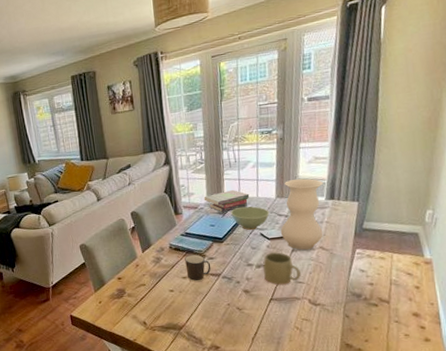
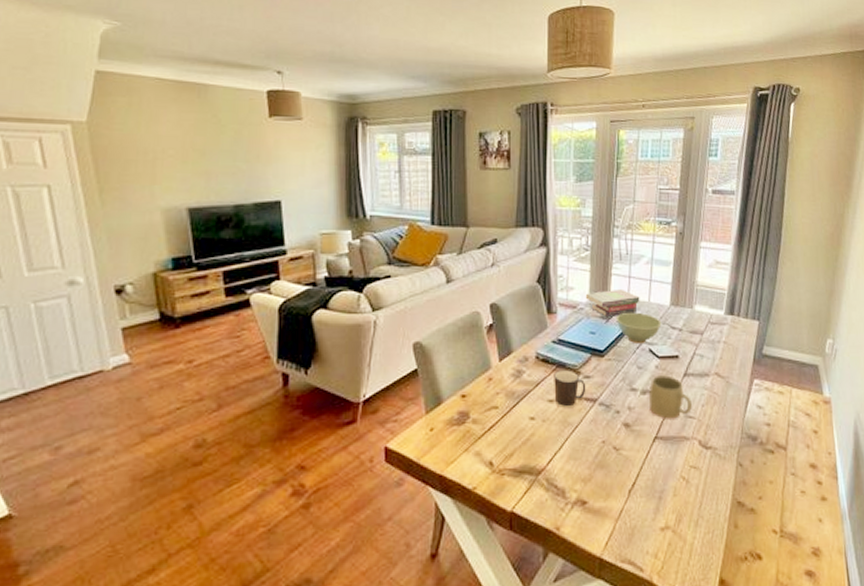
vase: present [280,178,324,251] -> none [672,285,723,376]

